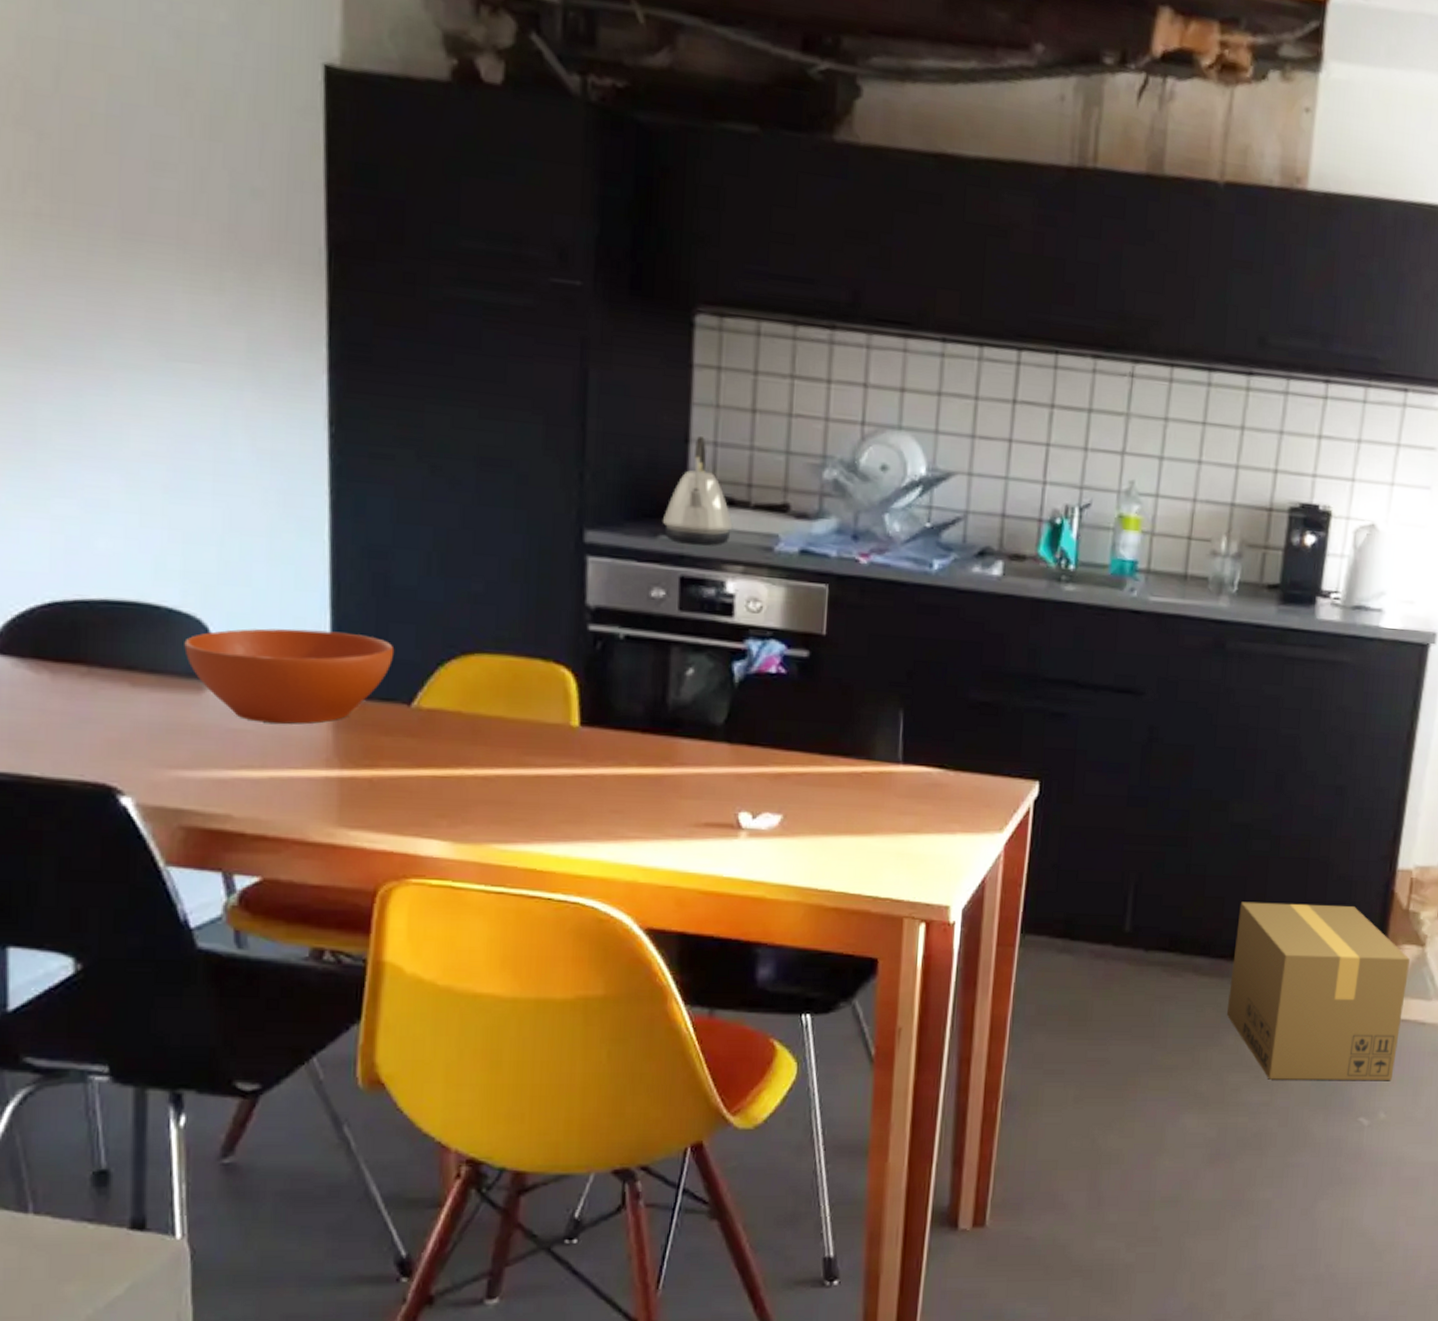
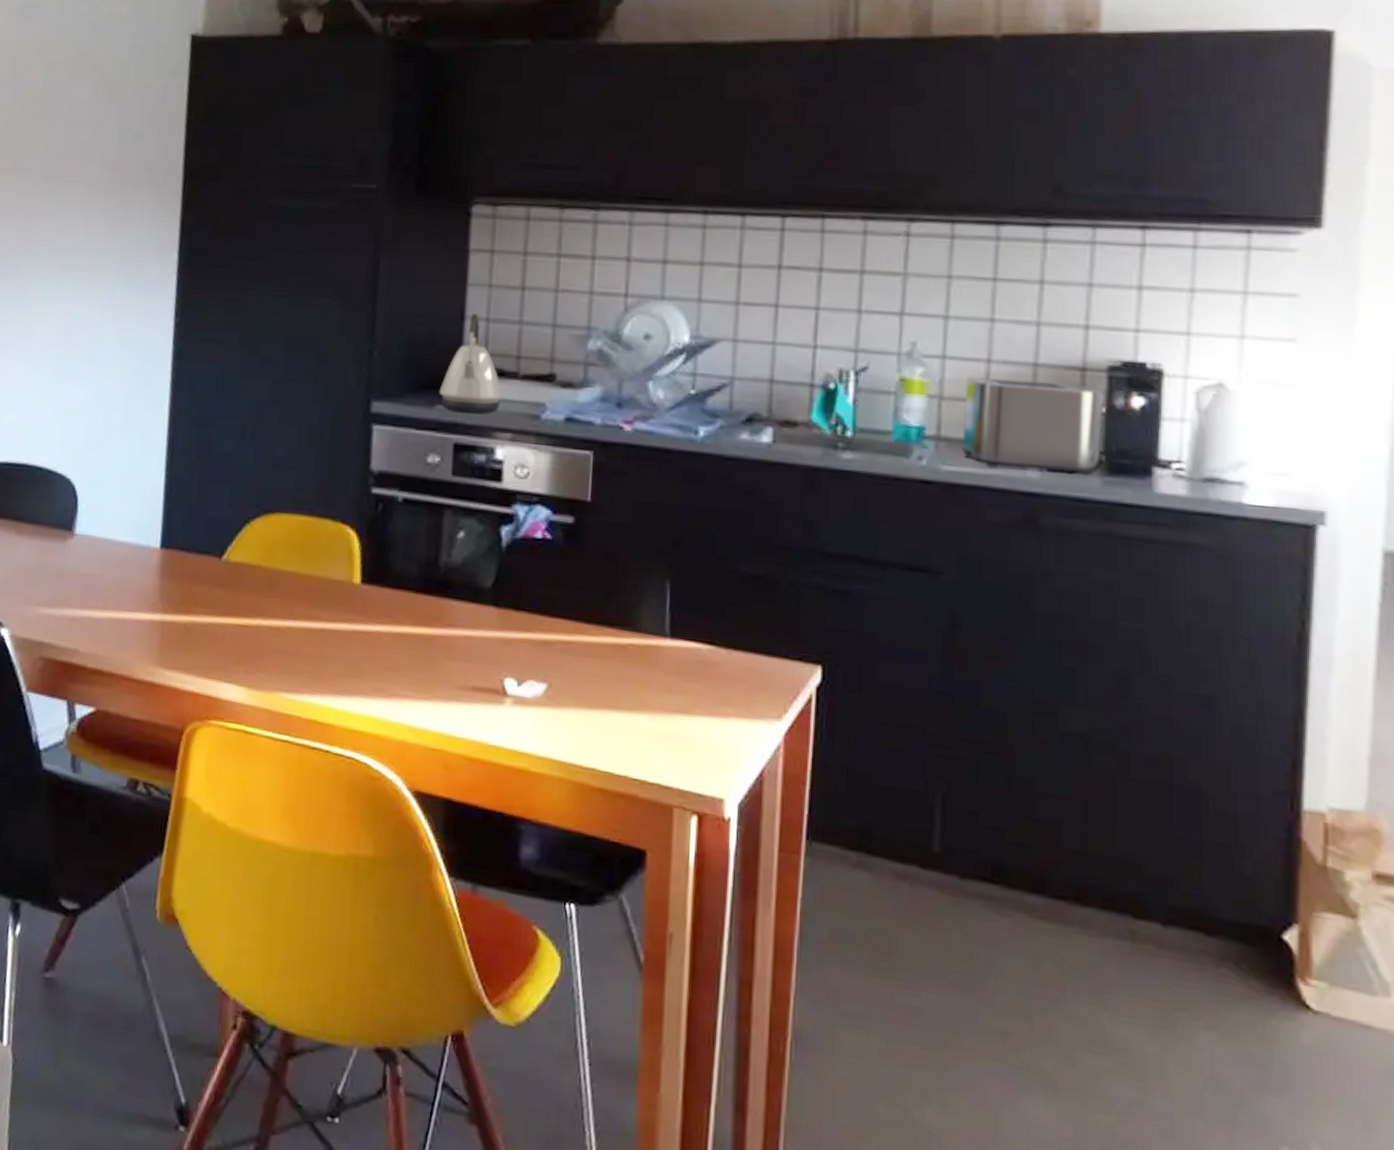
bowl: present [184,628,395,724] -> none [56,487,212,572]
toaster: none [1167,514,1285,604] -> present [962,376,1106,474]
cardboard box: present [1226,901,1411,1080] -> none [1073,830,1337,1101]

